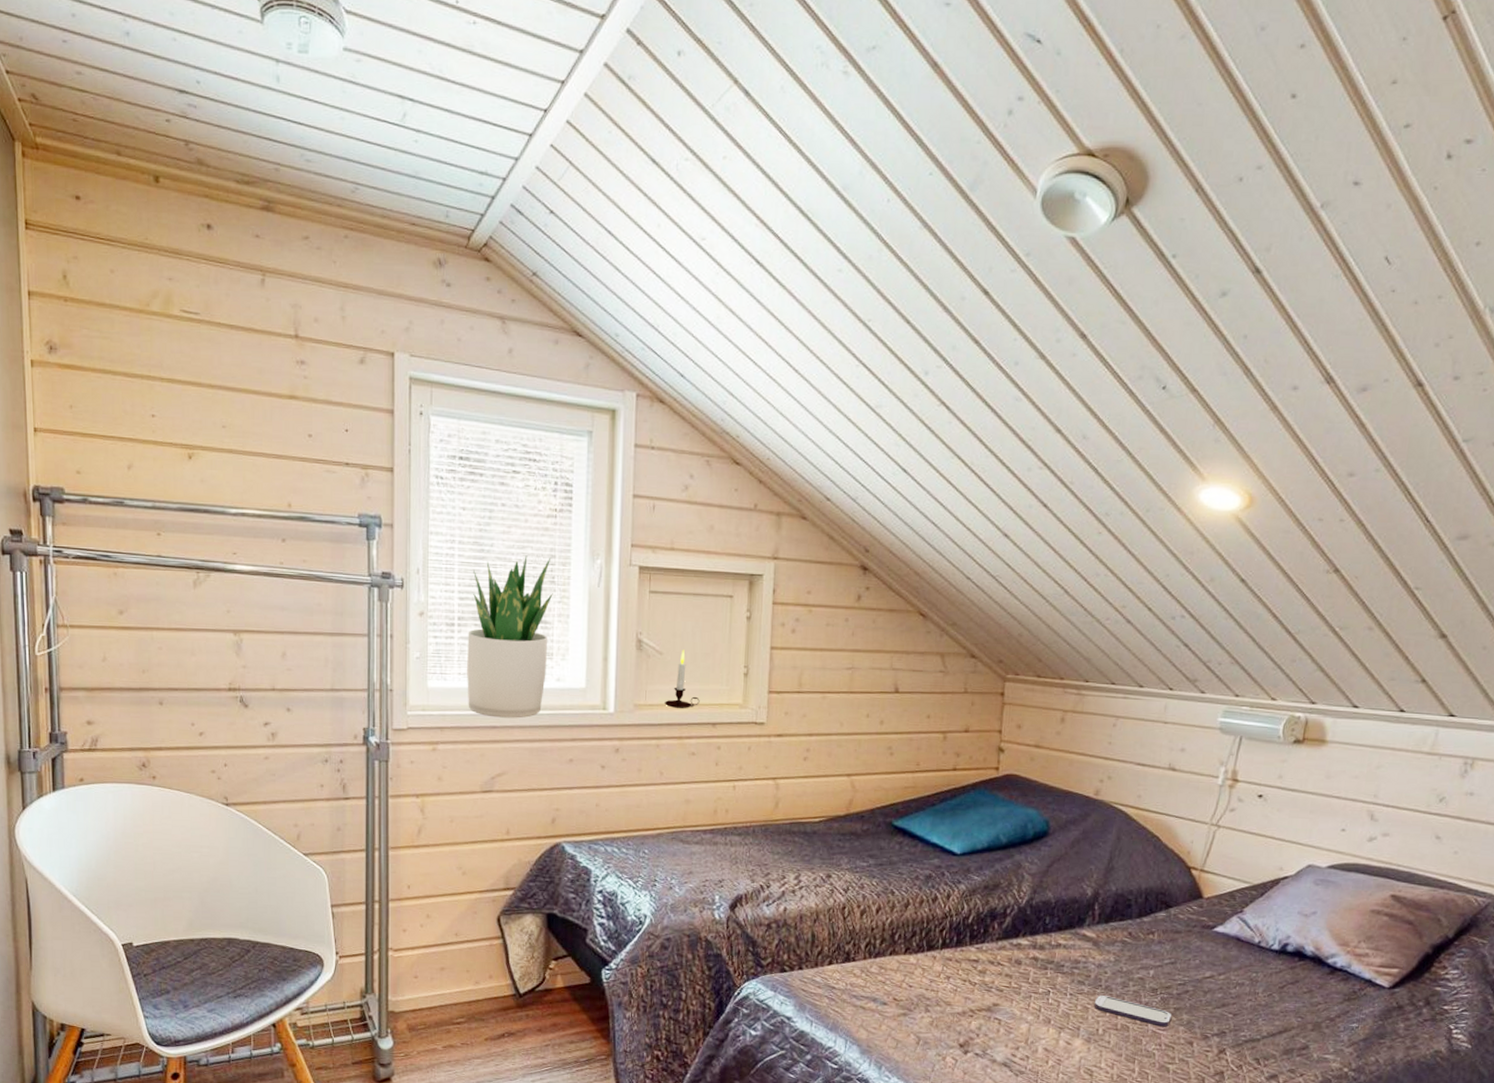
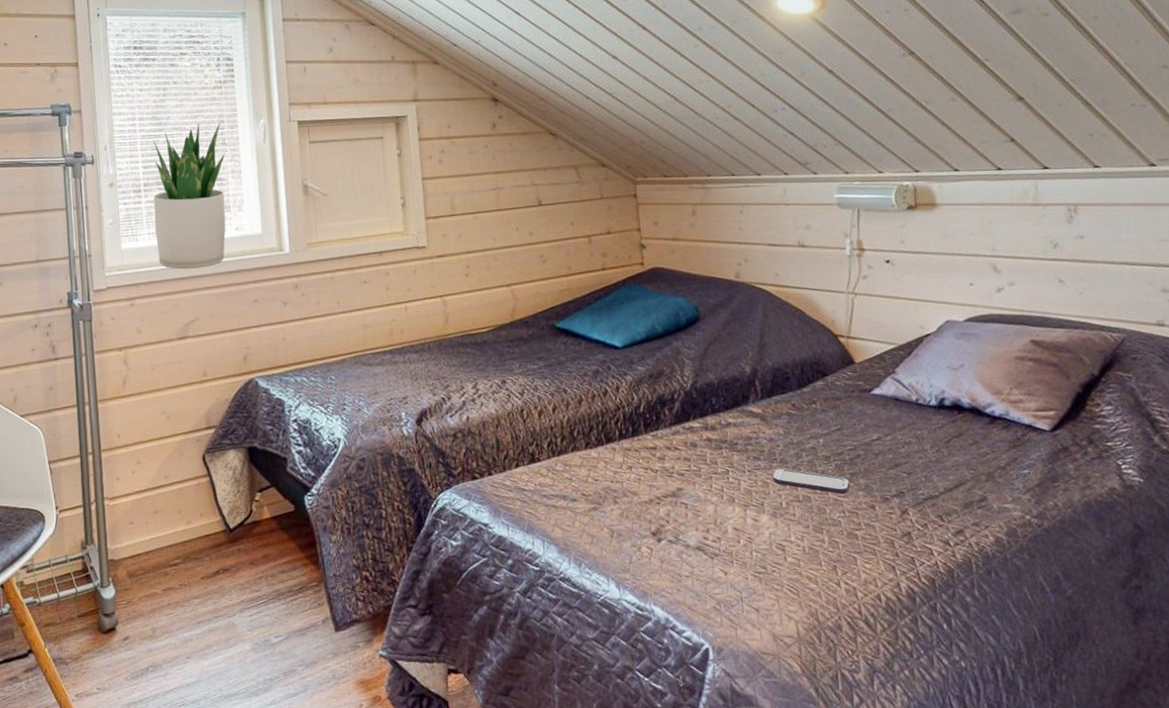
candle: present [665,649,700,709] -> none [334,189,365,243]

